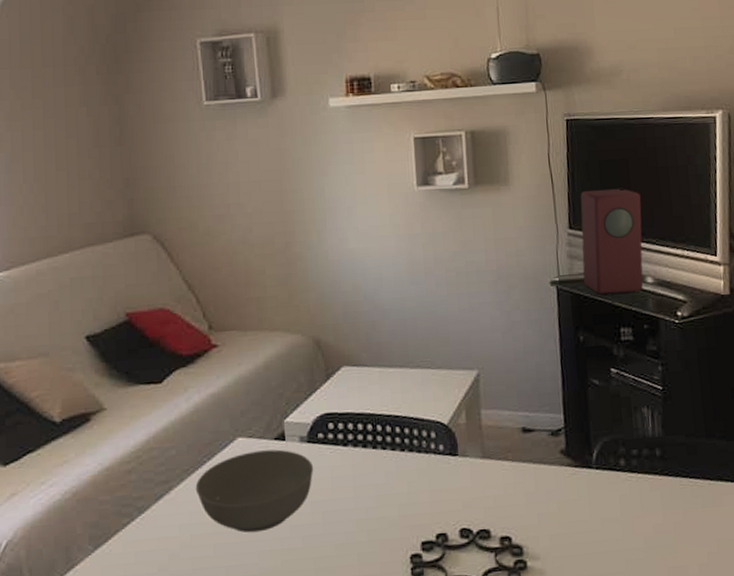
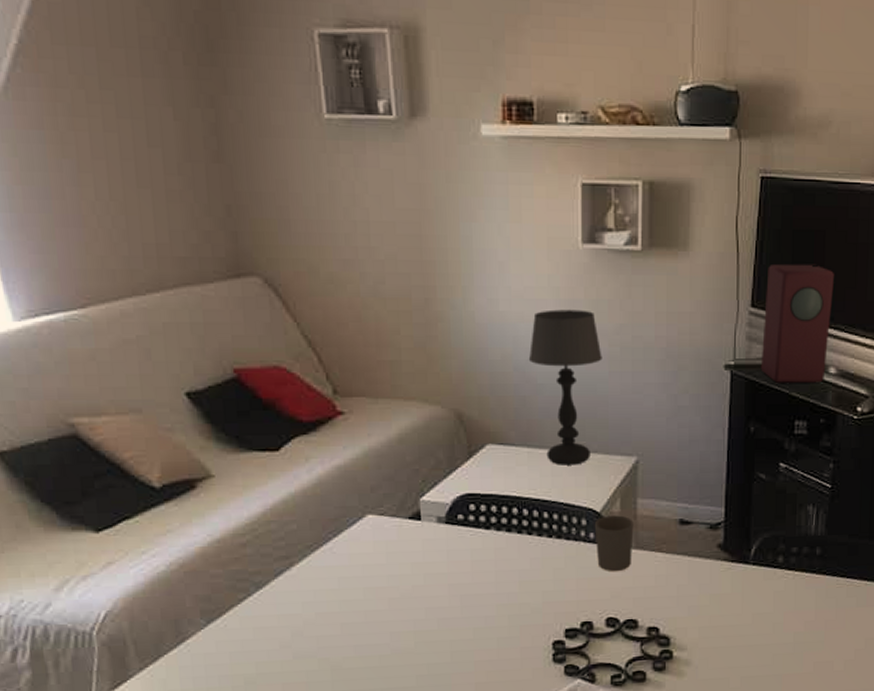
bowl: present [195,449,314,533] -> none [319,529,453,614]
table lamp: none [375,242,441,382] -> present [528,309,602,465]
mug: none [442,426,481,483] -> present [594,515,634,572]

